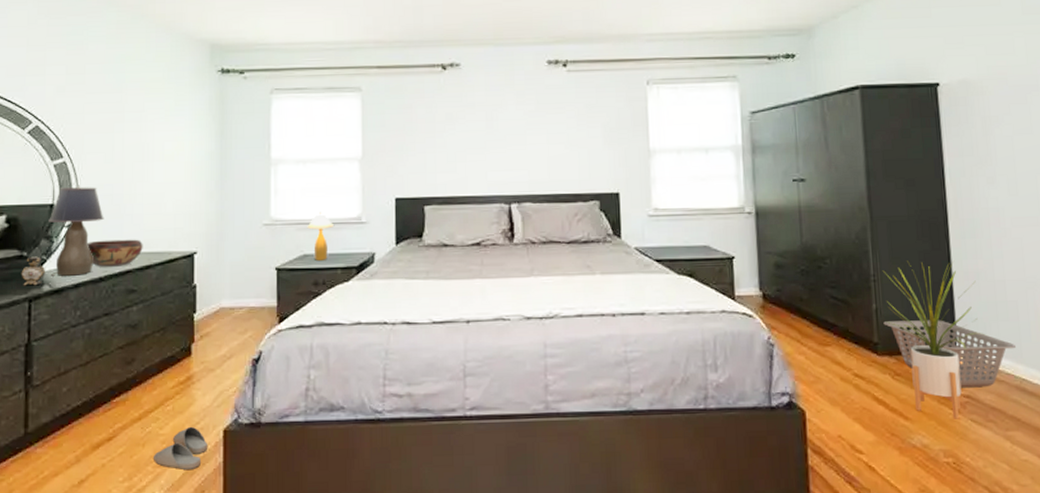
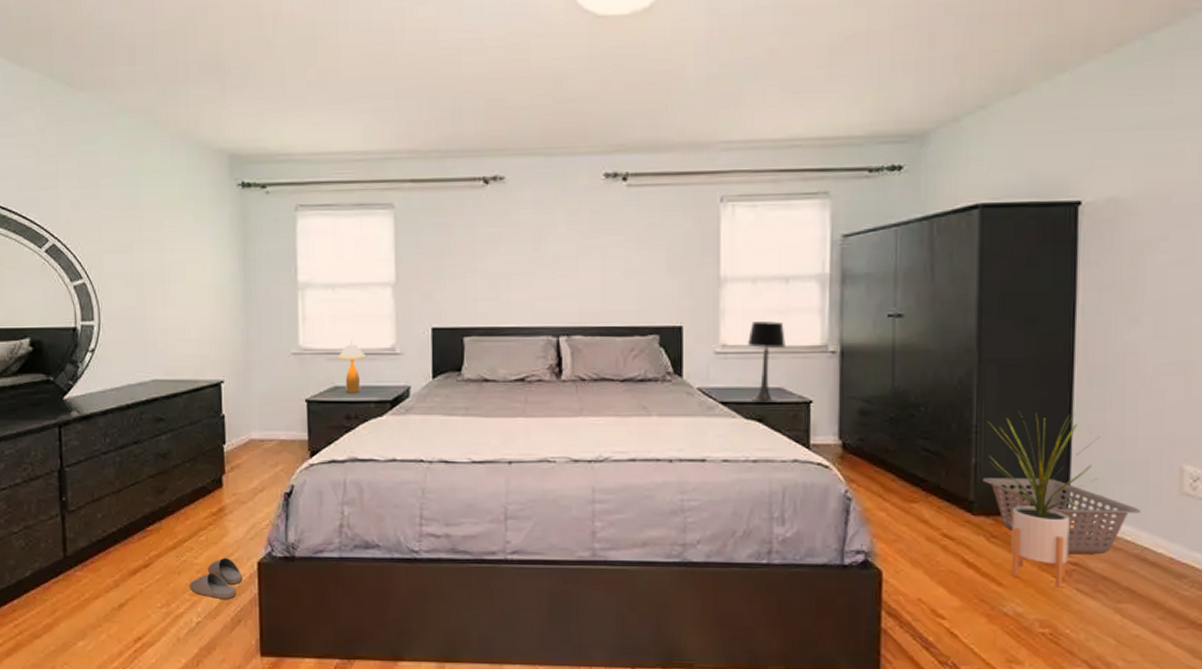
perfume bottle: present [21,256,46,286] -> none [49,381,74,411]
table lamp: present [49,185,104,276] -> none [72,308,128,402]
decorative bowl: present [87,239,143,267] -> none [112,366,169,394]
table lamp: none [676,187,709,259] -> present [748,321,785,402]

